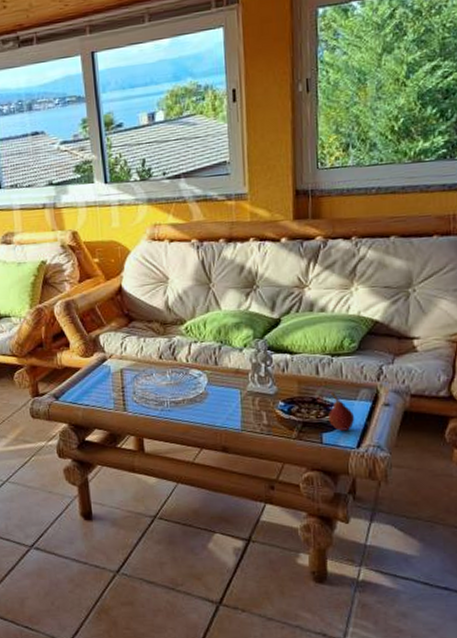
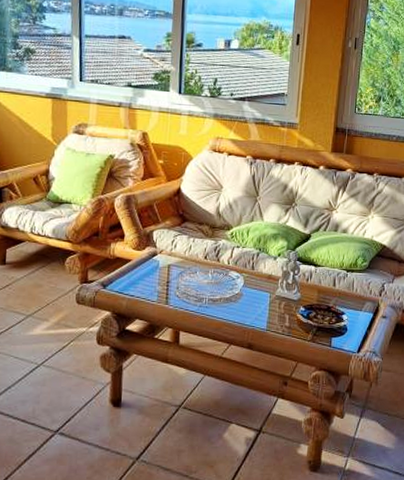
fruit: present [328,392,355,431] -> none [338,302,359,337]

